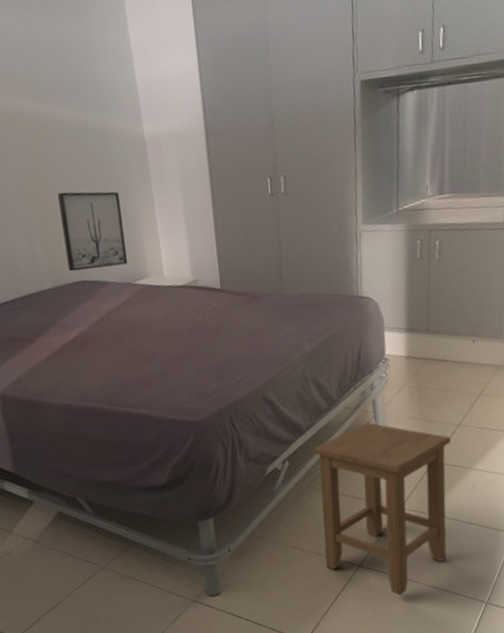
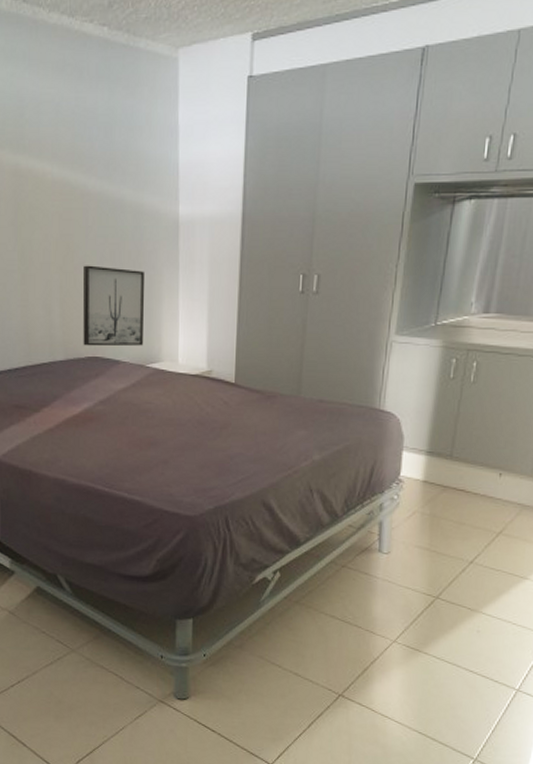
stool: present [312,422,451,596] -> none [304,545,460,735]

